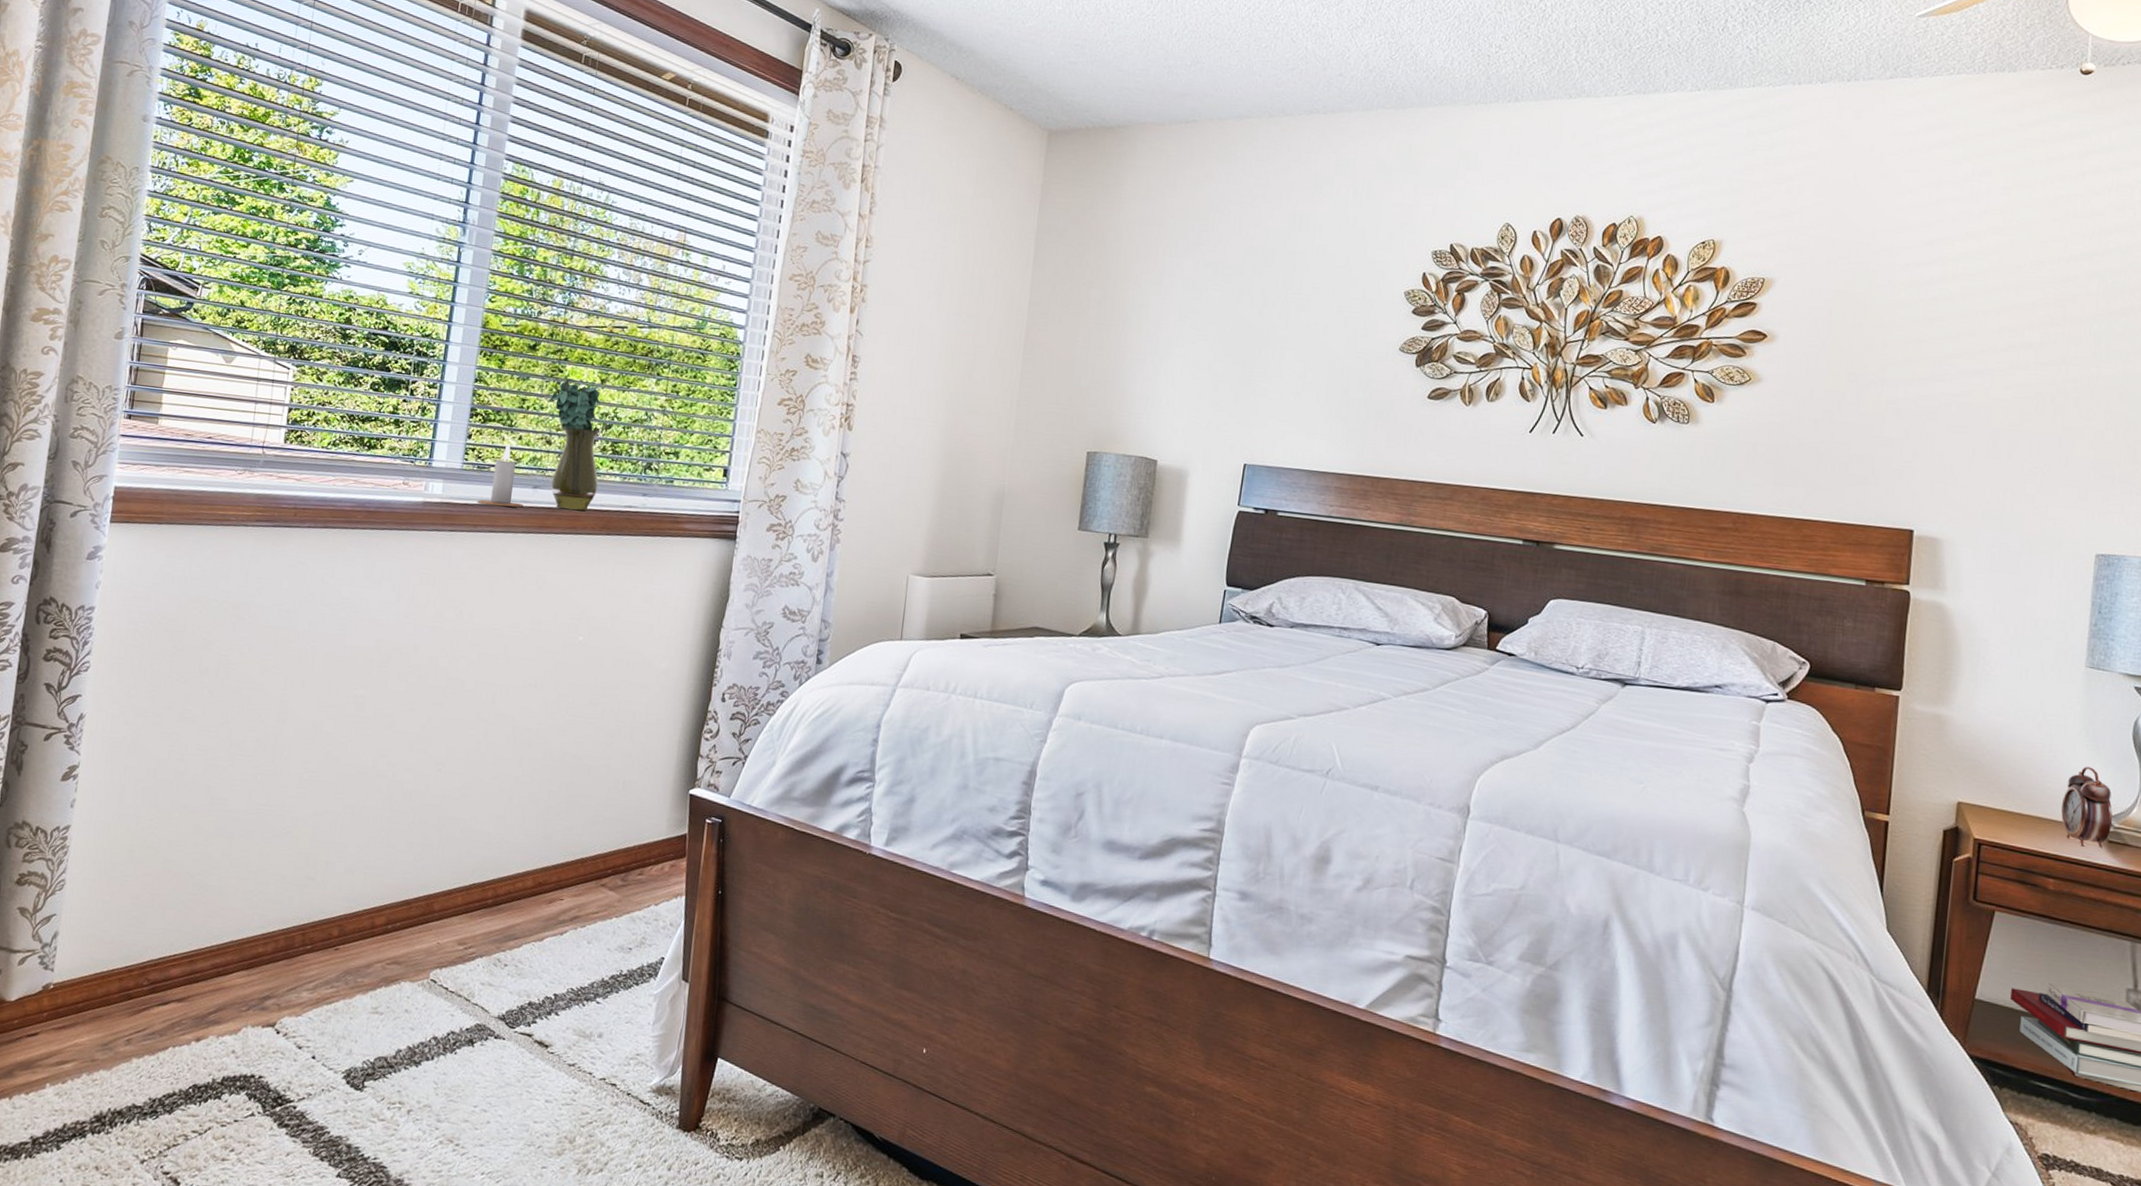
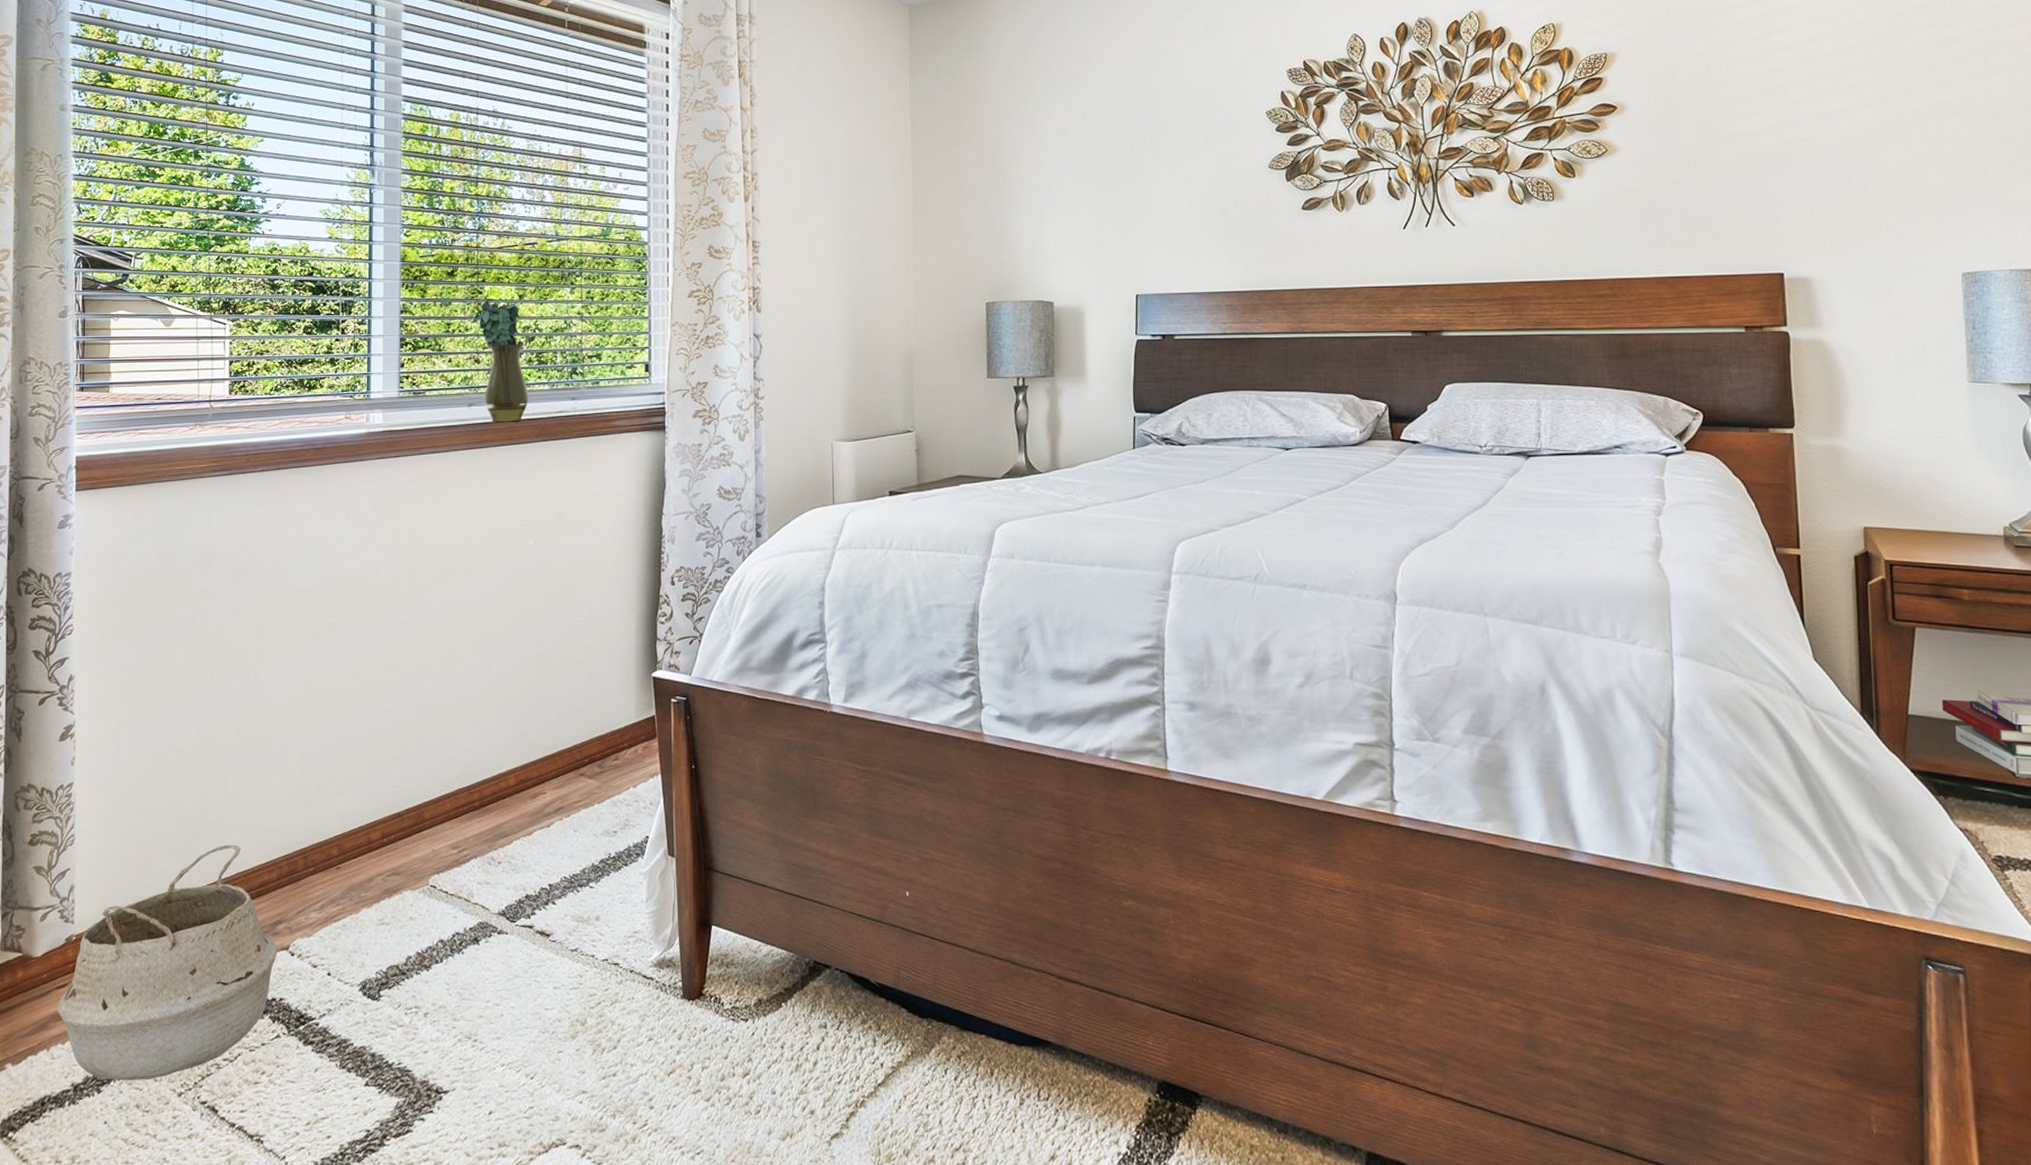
woven basket: none [25,910,263,1143] -> present [57,844,277,1081]
candle: present [477,442,524,508] -> none [417,366,461,428]
alarm clock: present [2061,766,2113,848] -> none [1964,477,2016,554]

